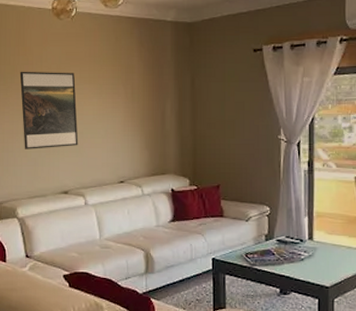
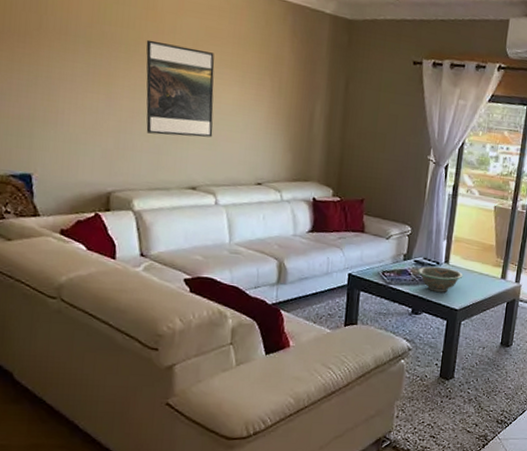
decorative bowl: none [281,244,330,270] -> present [417,266,463,292]

